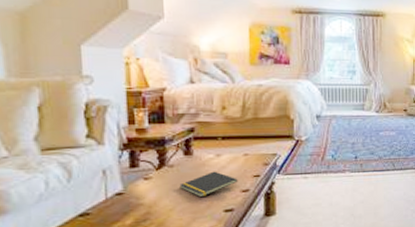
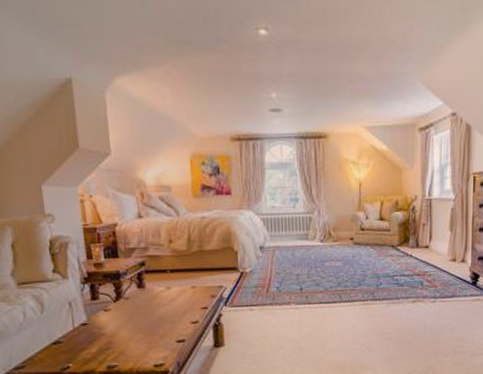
notepad: present [179,171,238,198] -> none [135,303,187,329]

